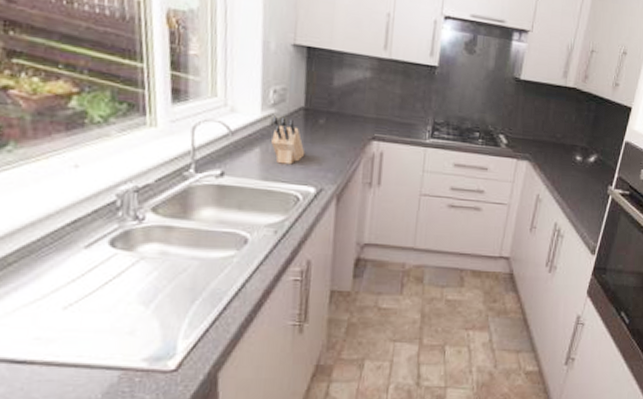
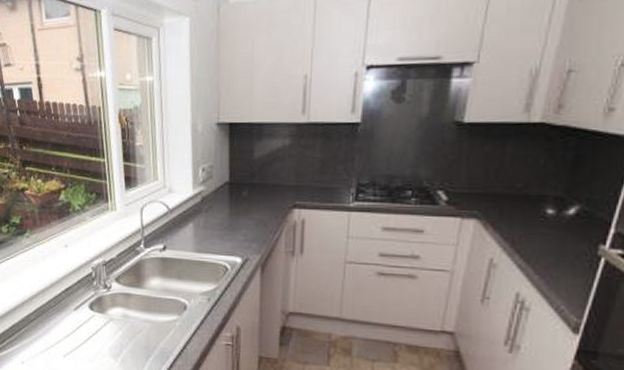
knife block: present [271,115,305,165] -> none [202,192,231,237]

